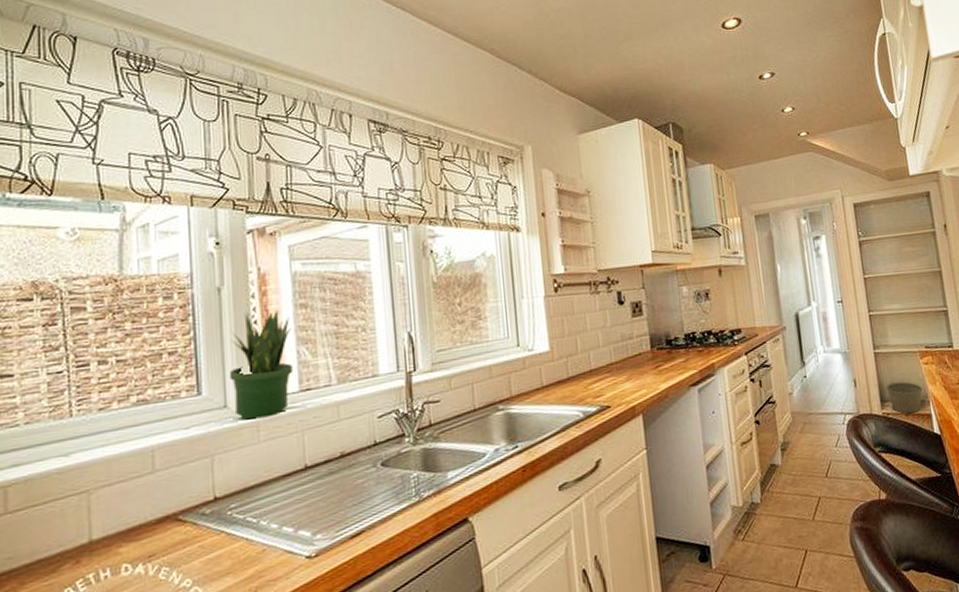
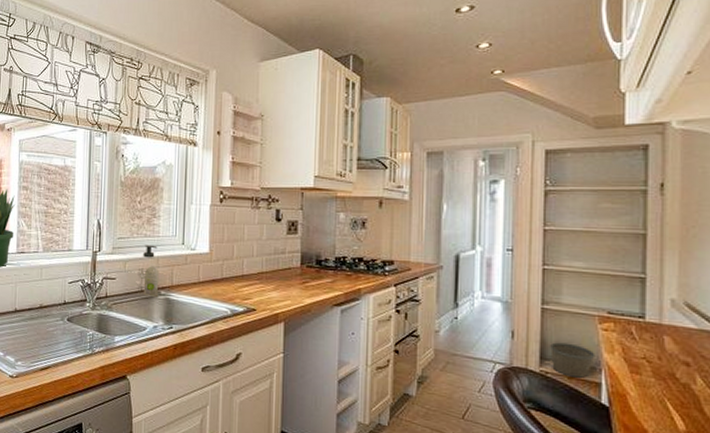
soap dispenser: none [467,352,496,415] -> present [137,244,160,298]

